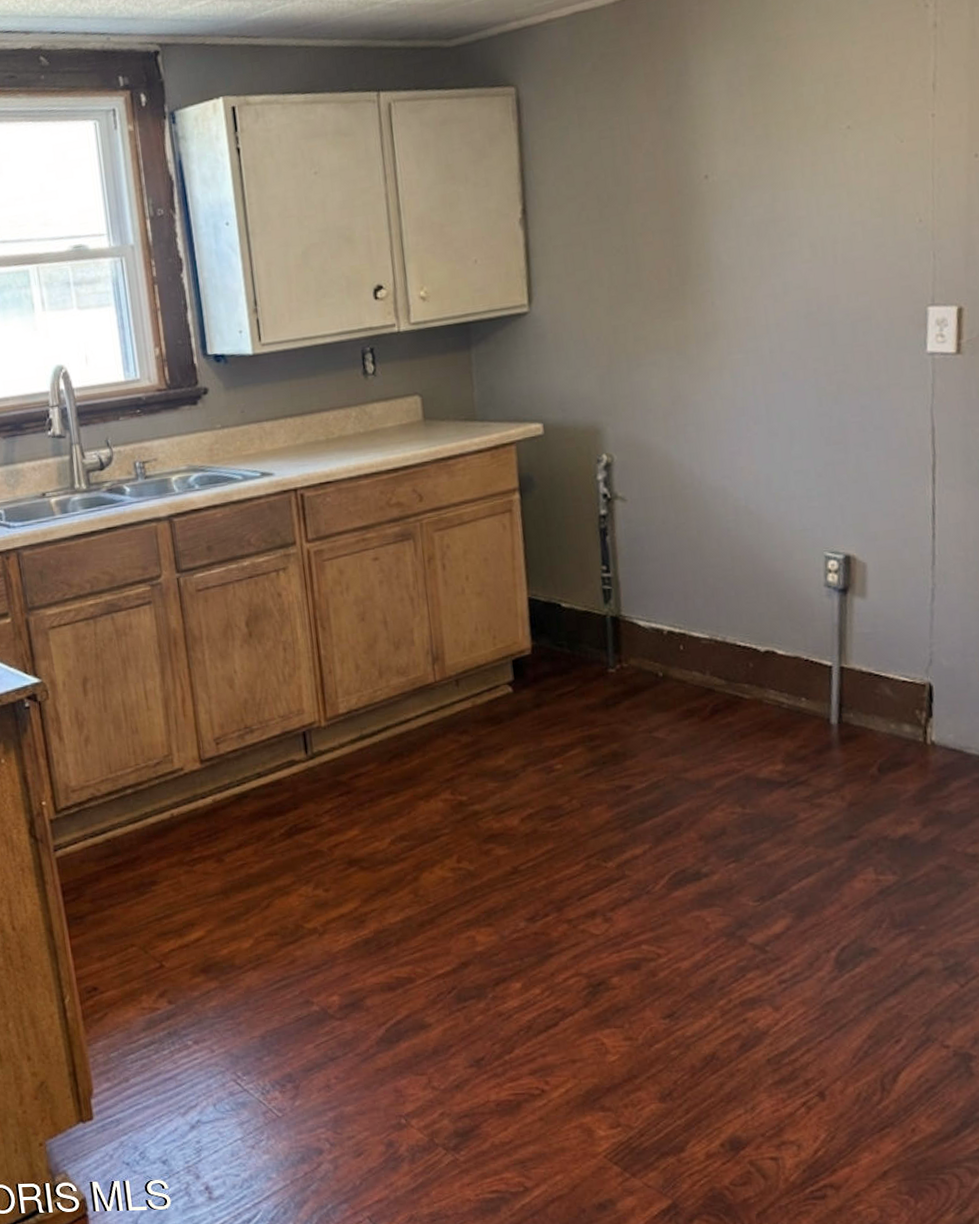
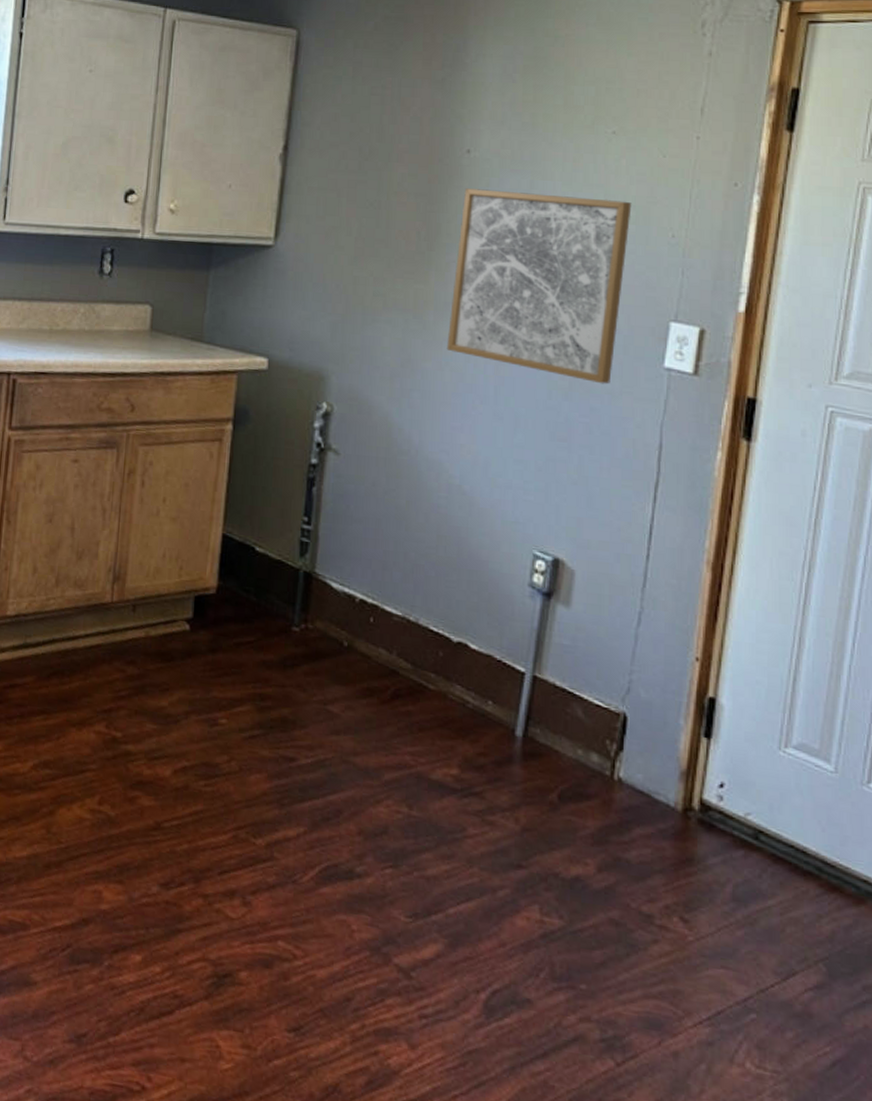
wall art: none [708,195,877,382] -> present [446,187,632,384]

